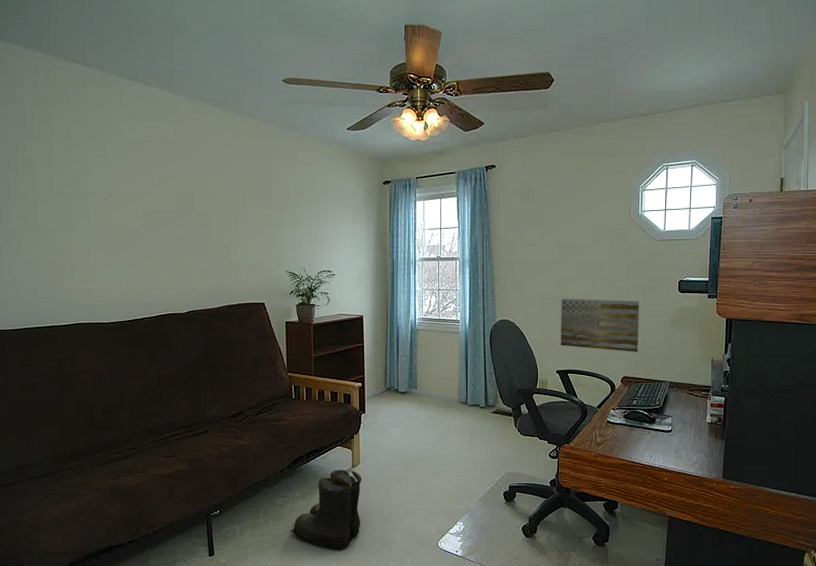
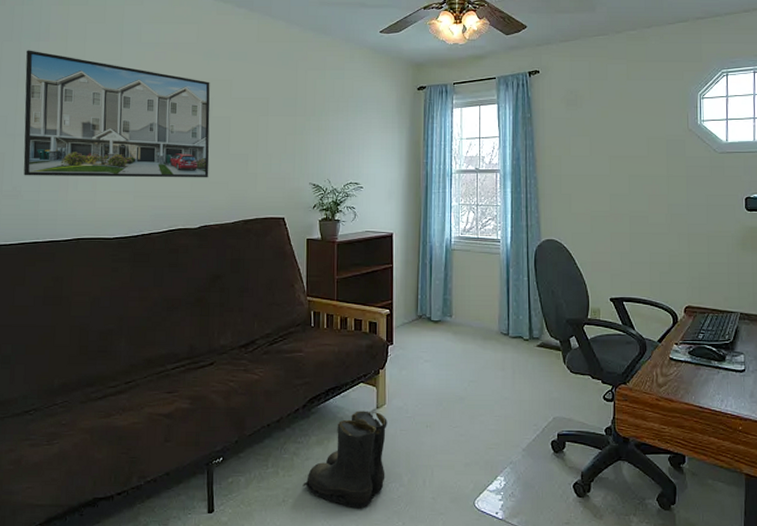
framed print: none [14,148,194,268] -> present [23,50,210,178]
wall art: present [561,298,639,352] -> none [613,216,703,278]

